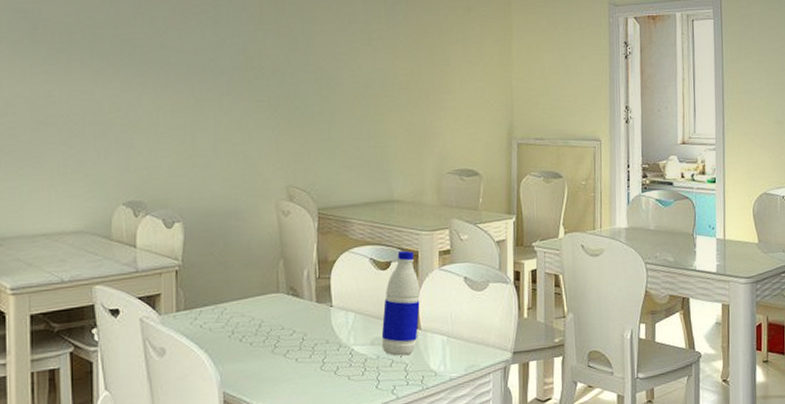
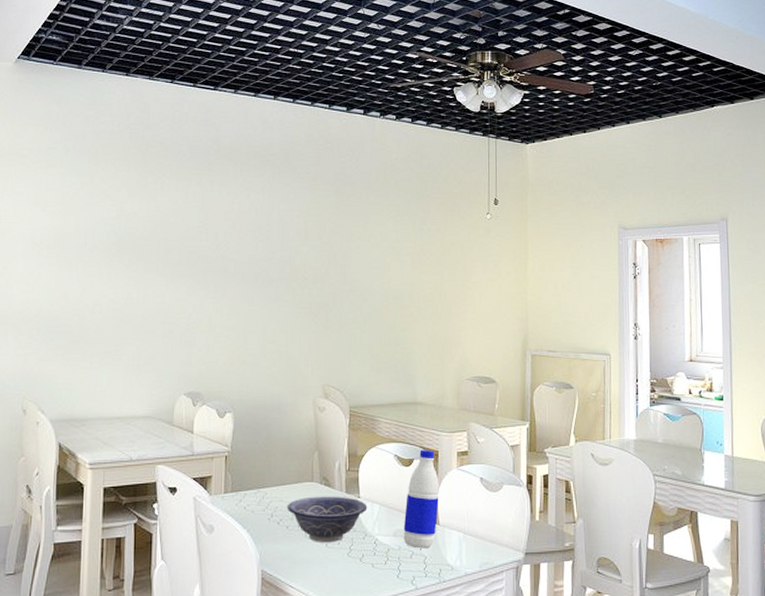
decorative bowl: none [249,306,341,358] -> present [286,496,368,542]

